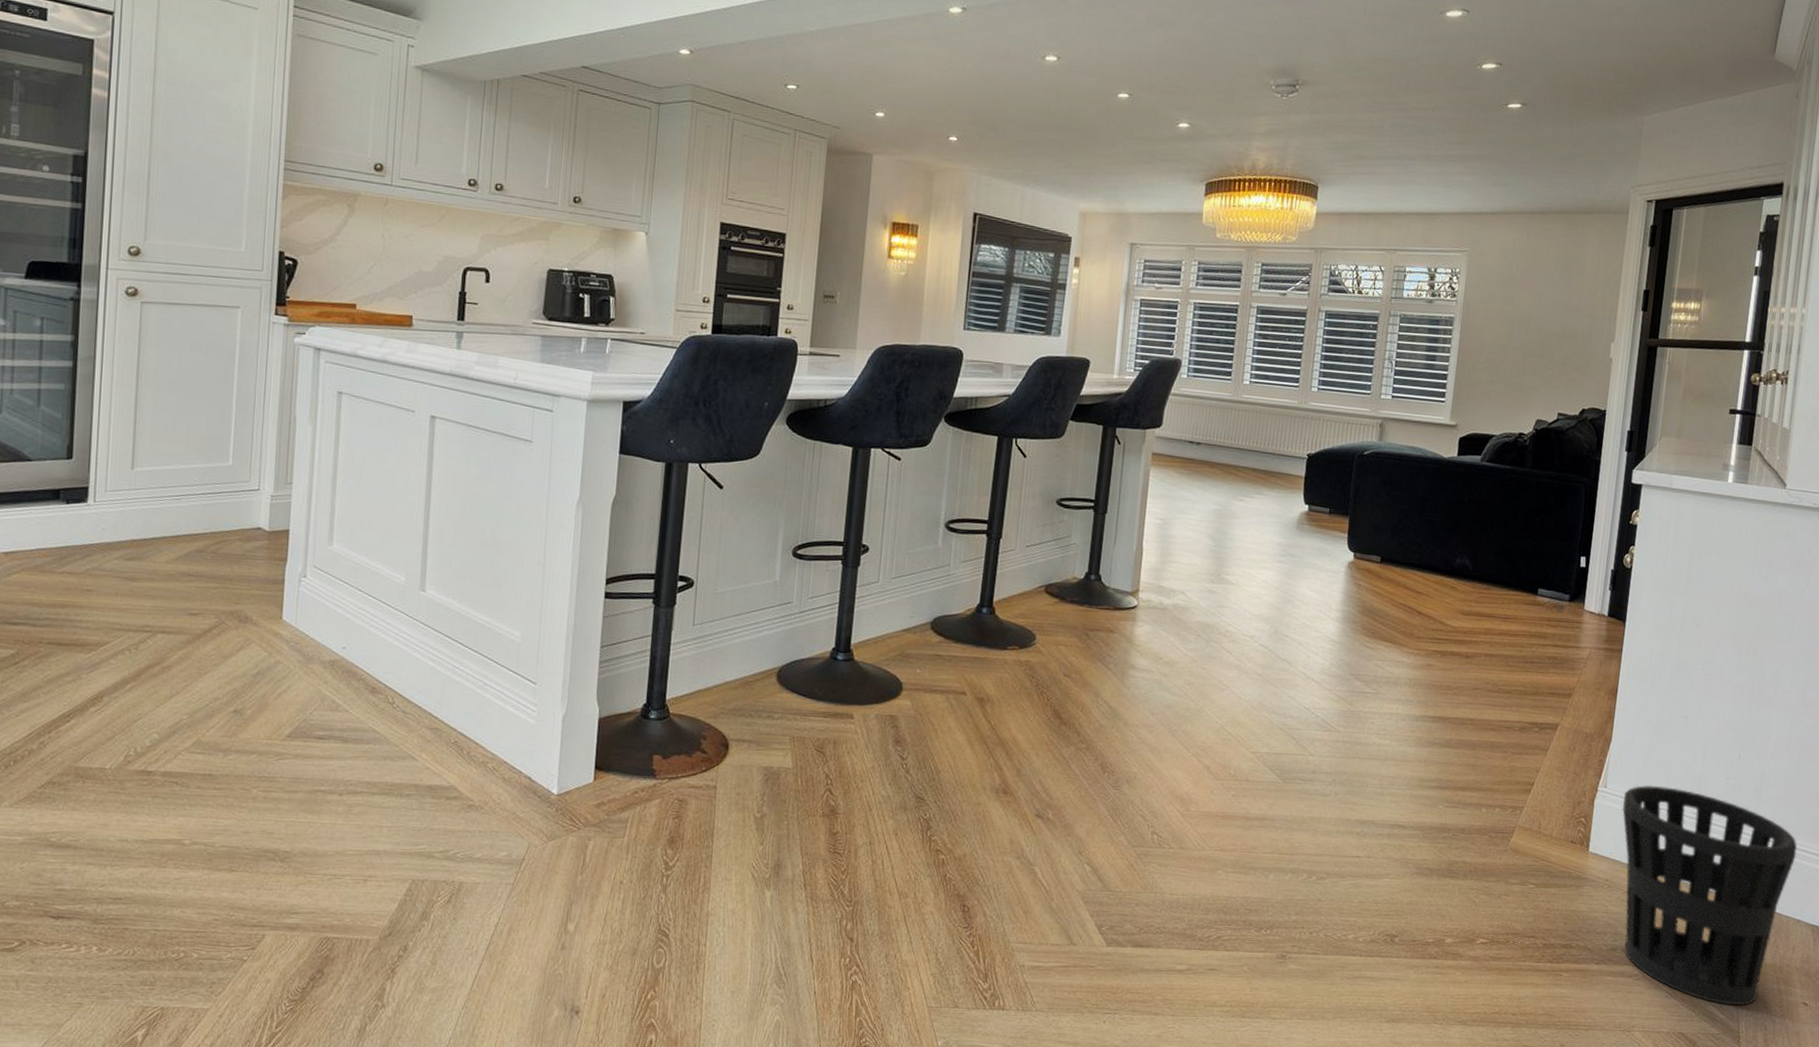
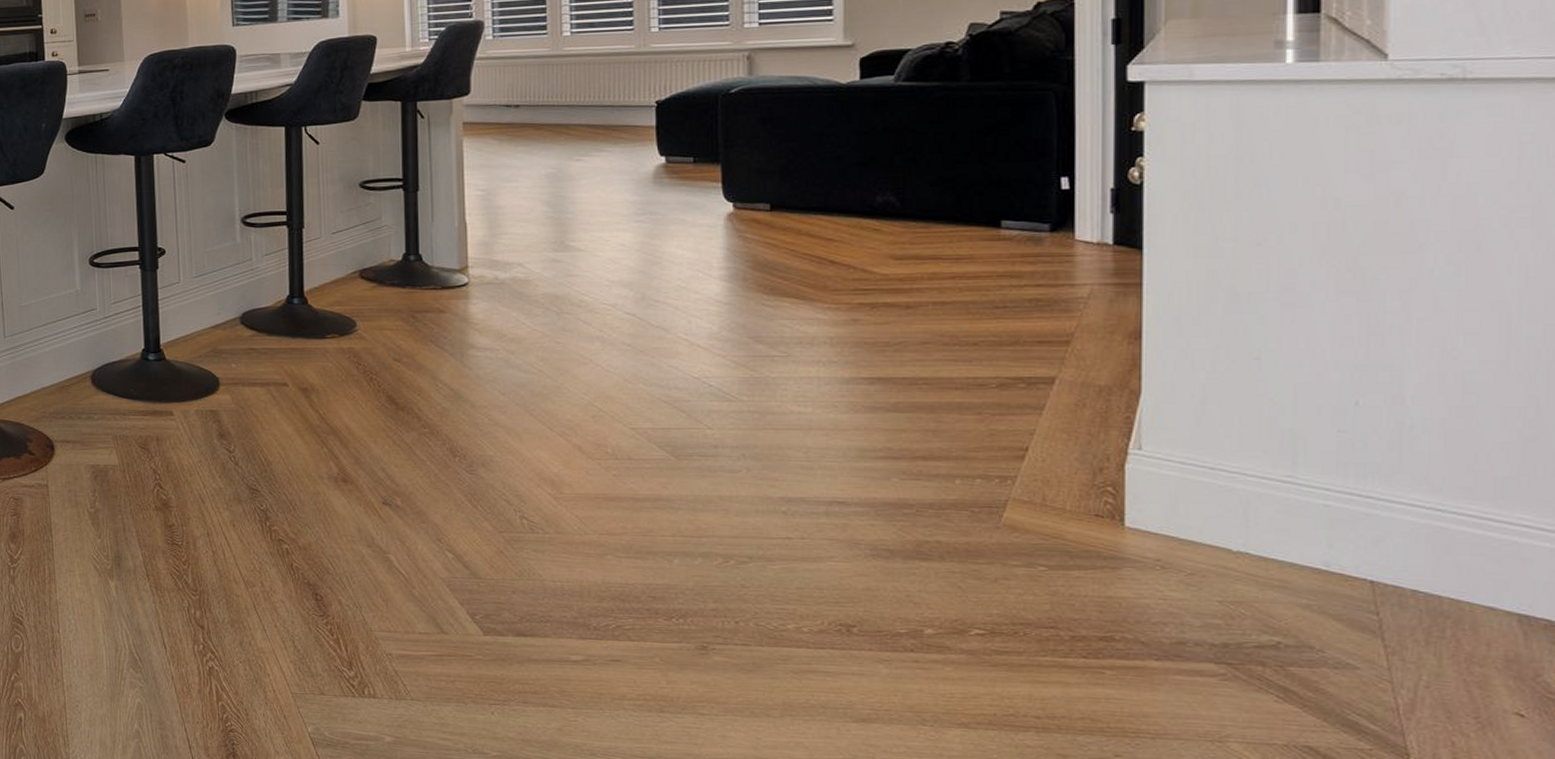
wastebasket: present [1622,784,1798,1006] -> none [1170,444,1476,716]

